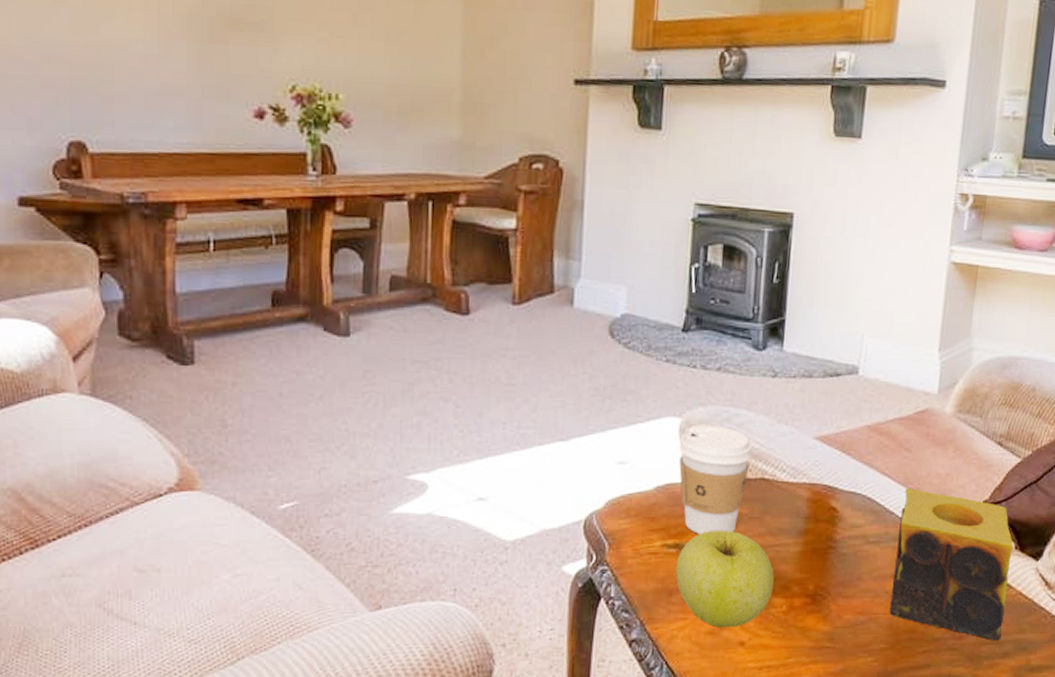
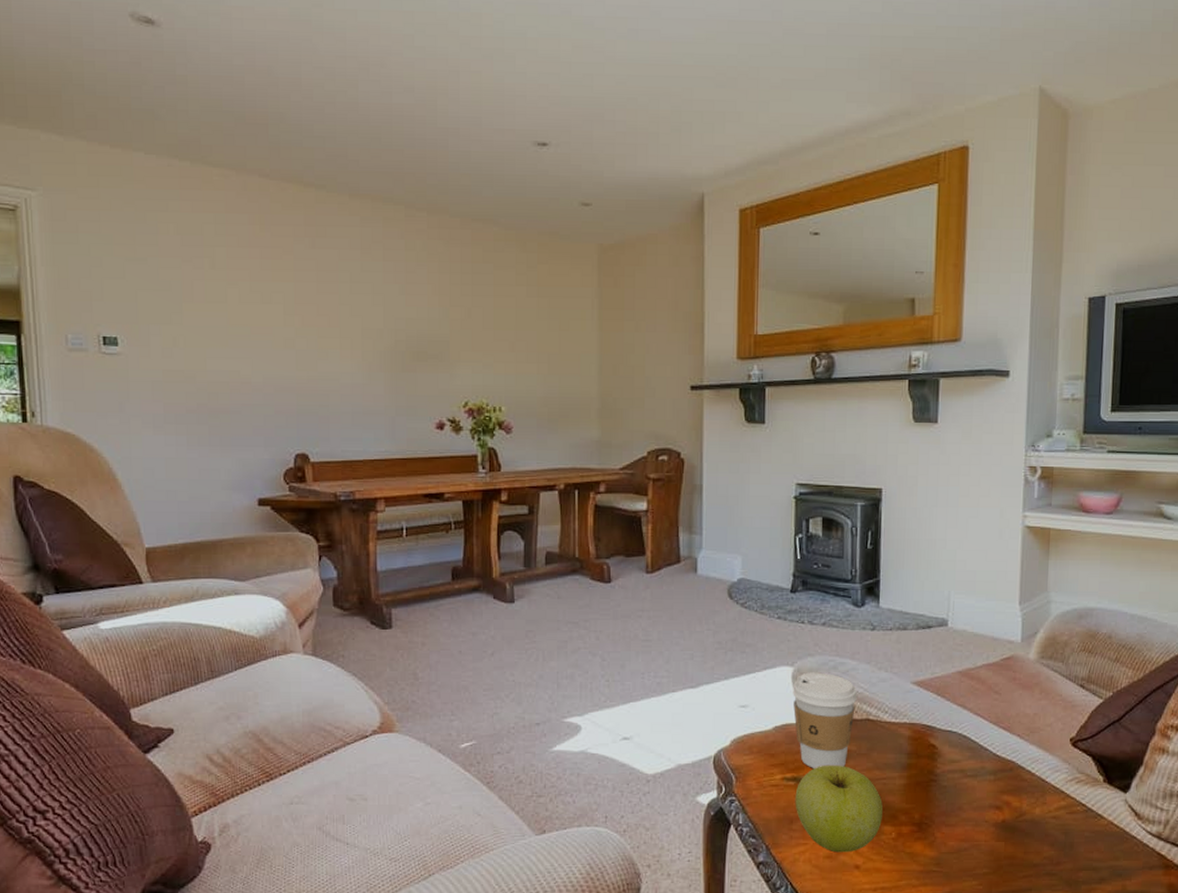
candle: present [889,488,1013,641] -> none [989,727,1102,867]

